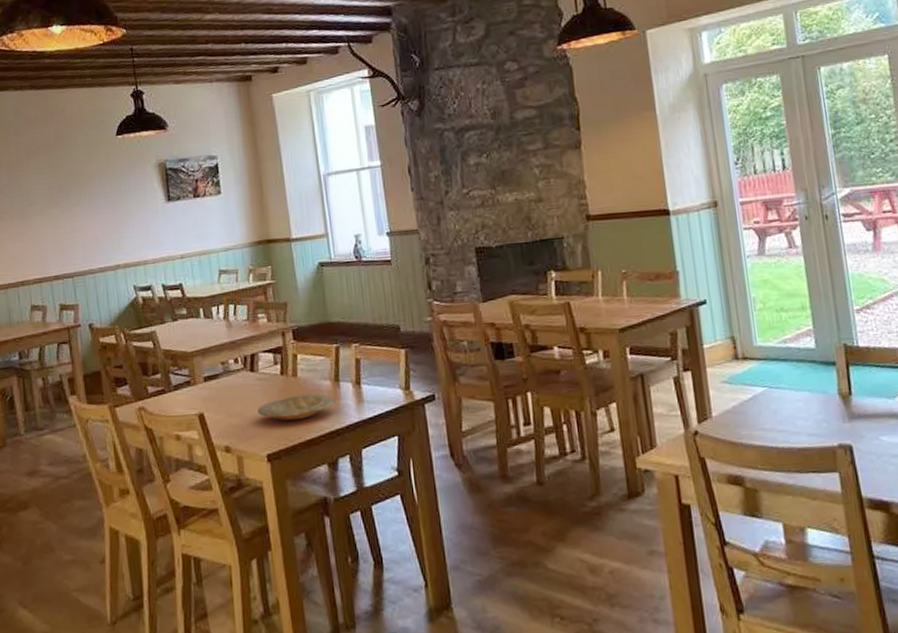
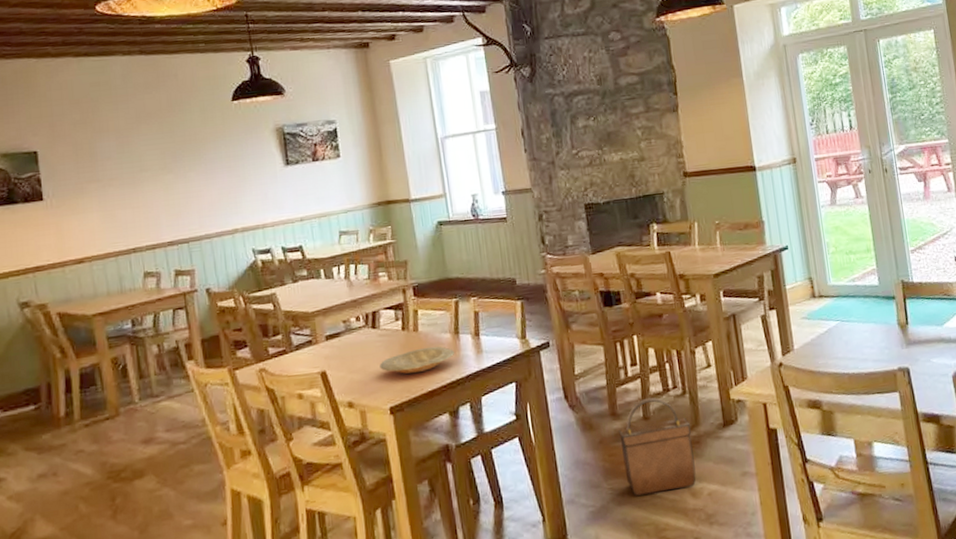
handbag: none [509,460,596,569] -> present [619,397,696,497]

